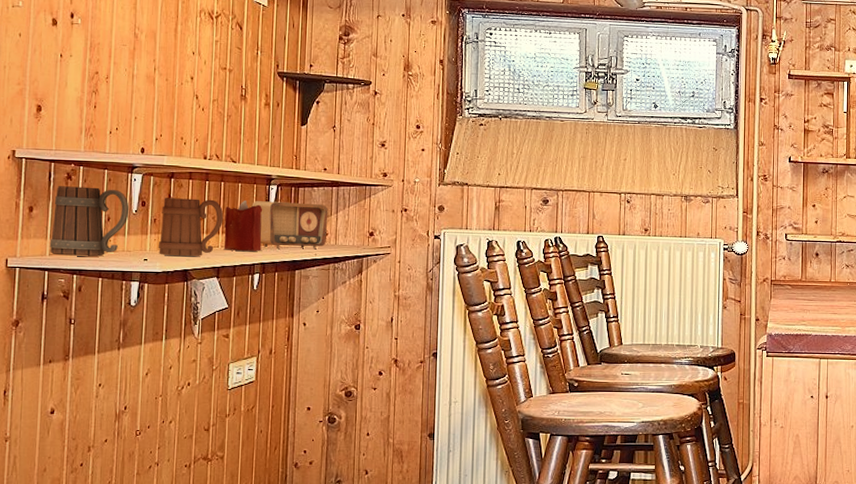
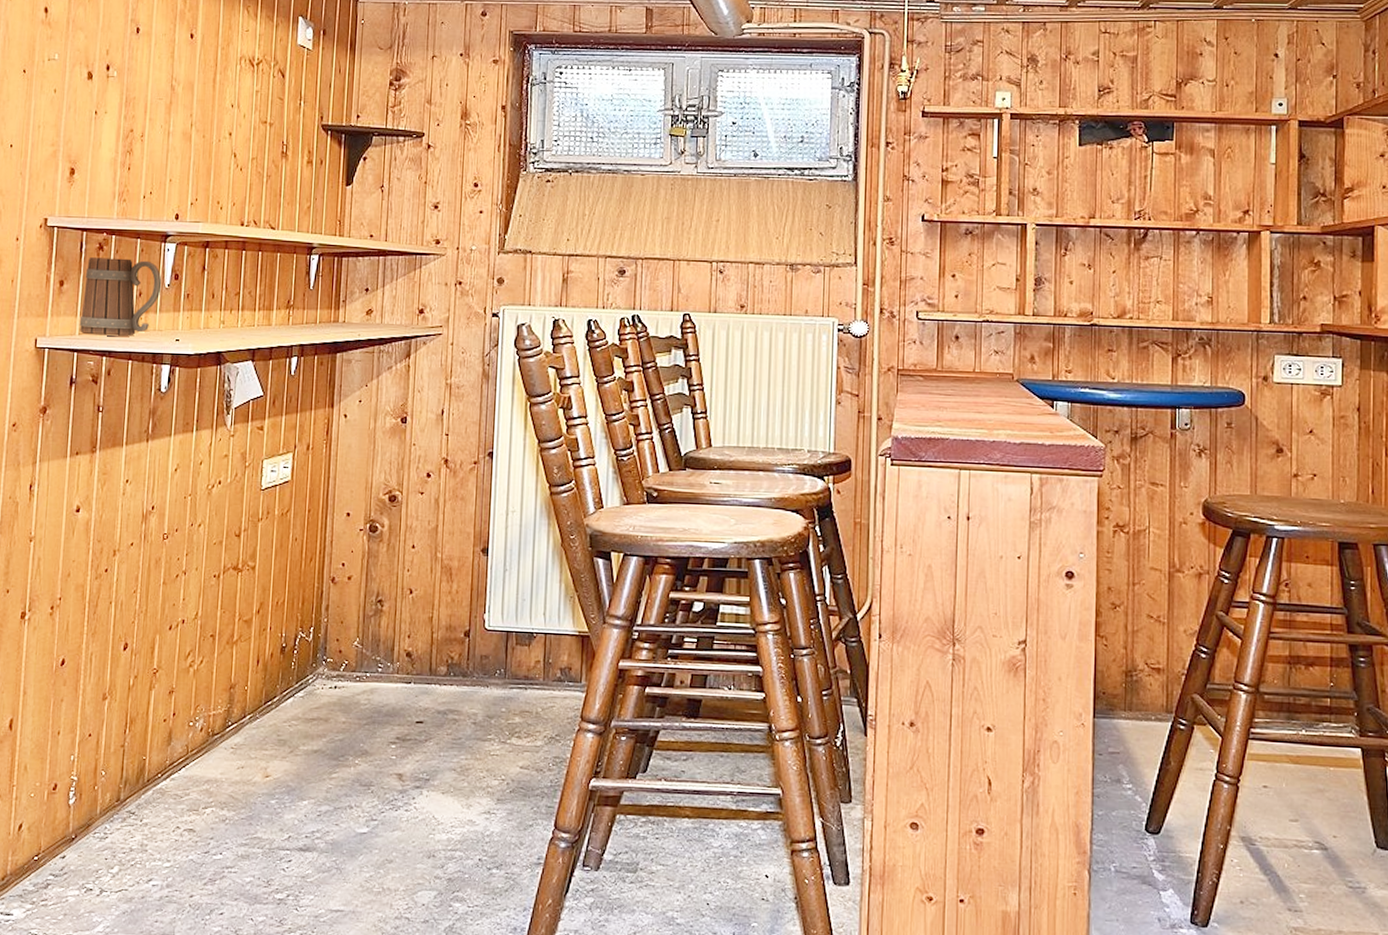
beer mug: present [158,198,224,257] -> none [190,270,261,337]
candle: present [223,200,263,251] -> none [260,273,303,331]
radio: present [251,201,329,250] -> none [290,273,374,329]

